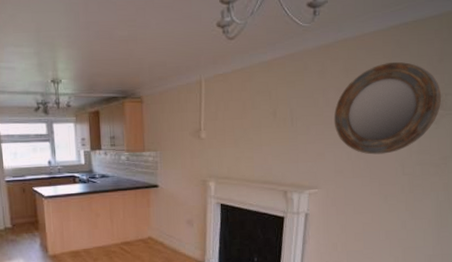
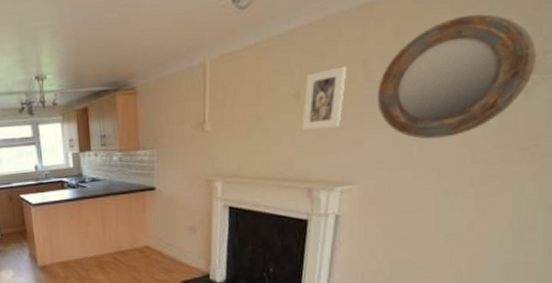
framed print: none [278,92,312,143] -> present [302,66,347,131]

